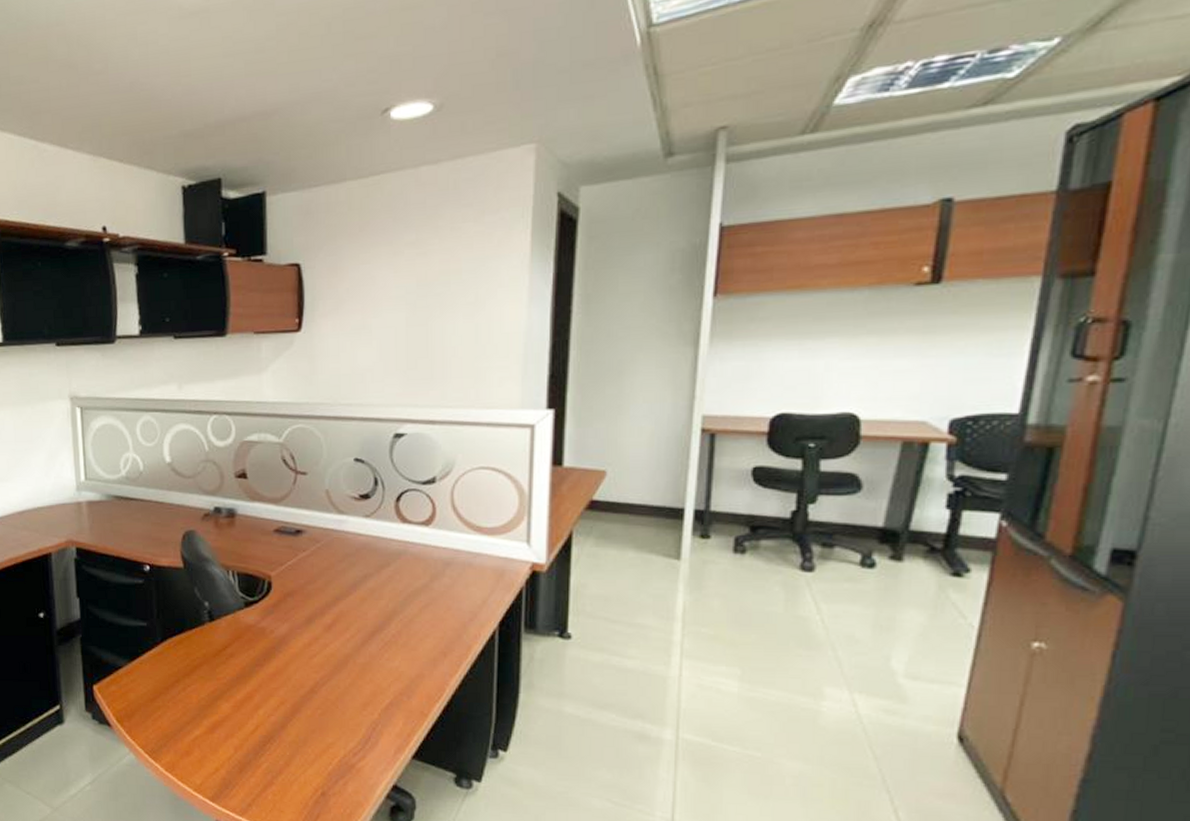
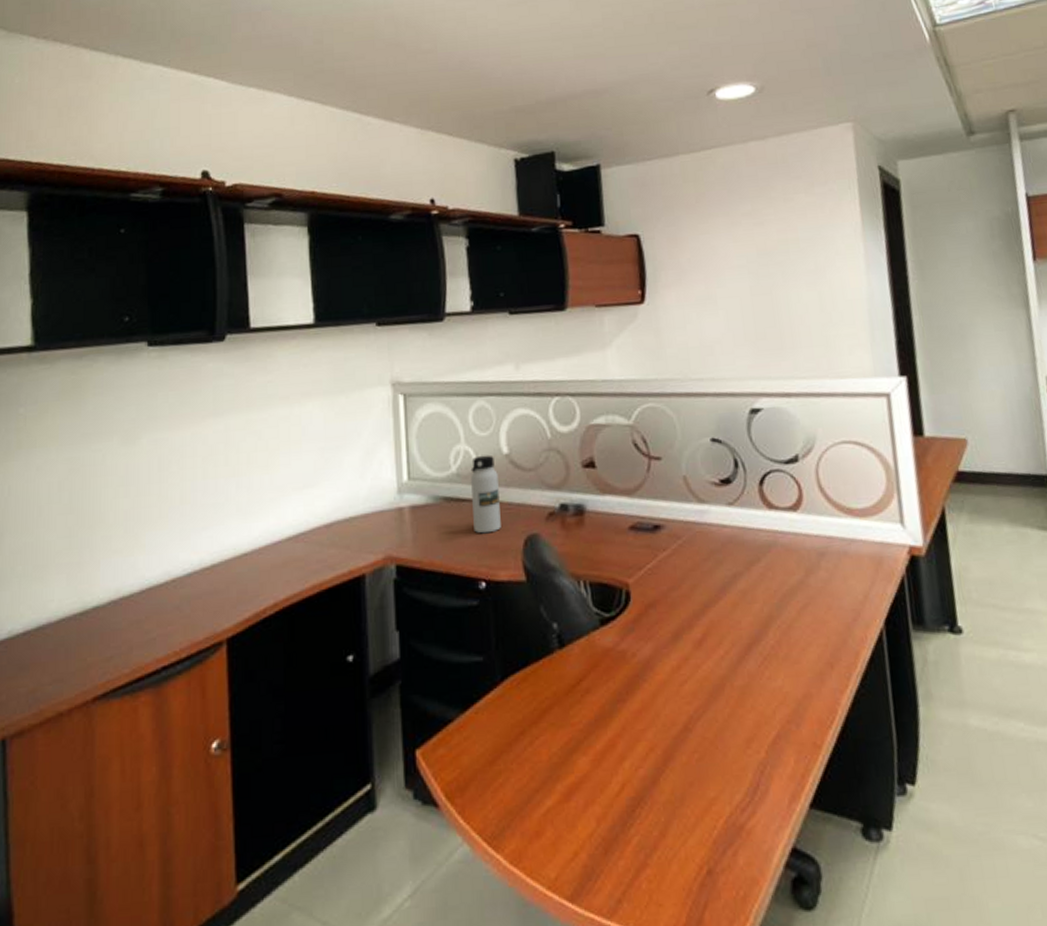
water bottle: none [138,462,163,527] -> present [470,455,501,534]

